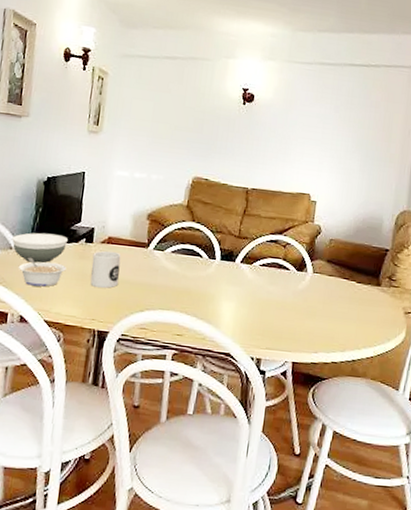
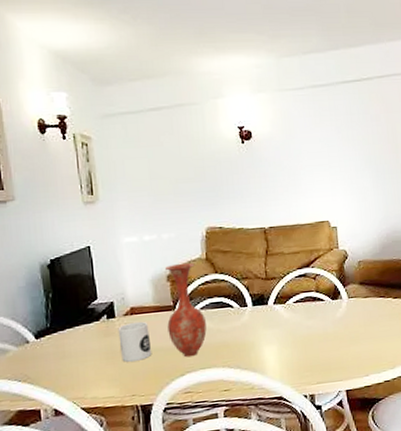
bowl: present [12,232,69,264] -> none [26,316,89,353]
legume: present [18,257,66,287] -> none [40,346,93,376]
vase: none [137,205,176,296] -> present [165,262,207,358]

